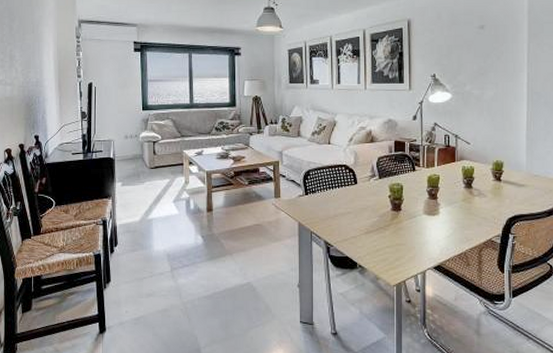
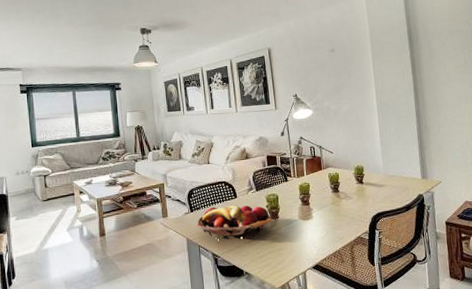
fruit basket: none [311,191,393,228] -> present [197,205,272,238]

